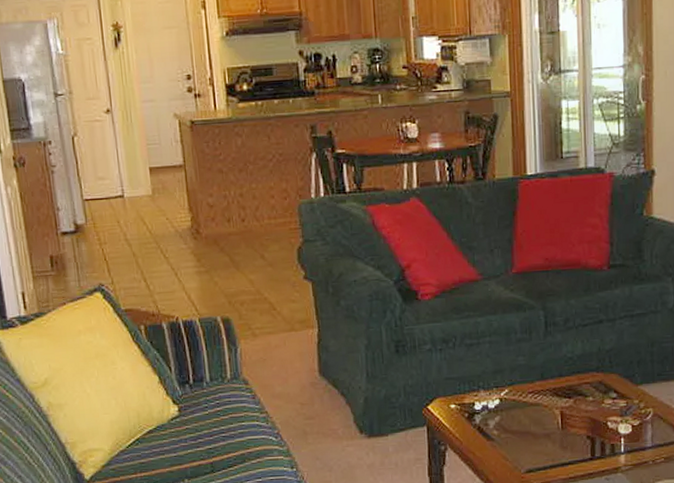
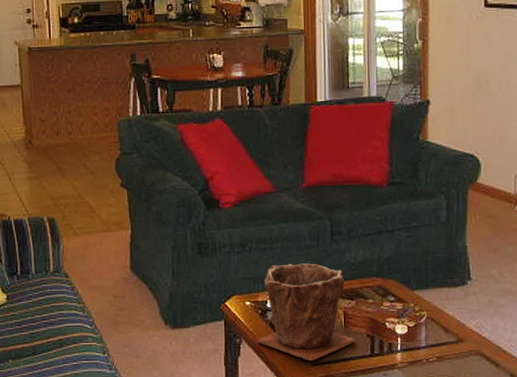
plant pot: none [464,359,575,468] -> present [257,263,356,362]

